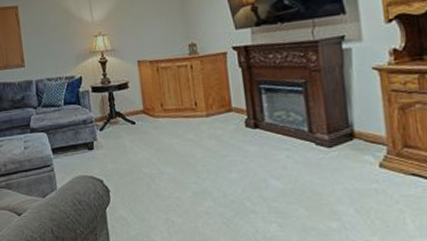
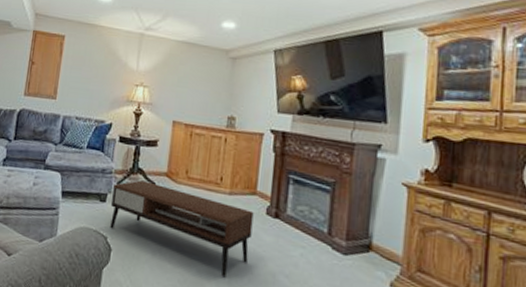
coffee table: none [97,122,238,193] -> present [110,180,254,278]

